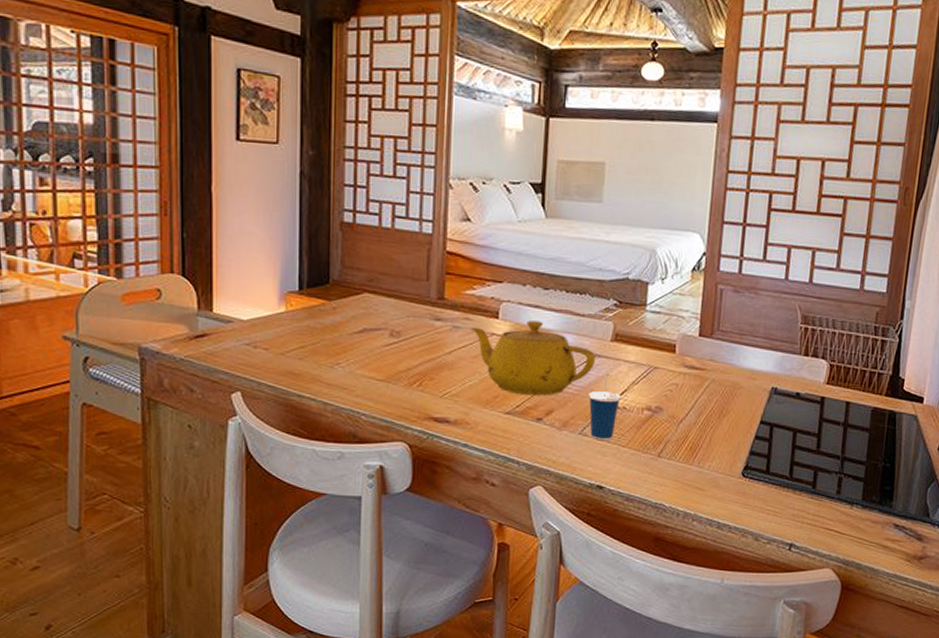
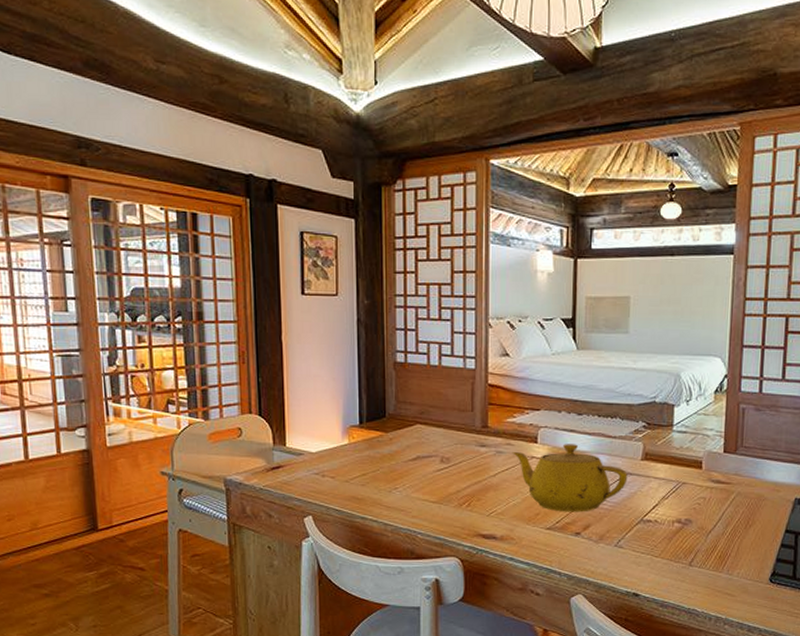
cup: present [589,374,622,440] -> none [622,490,653,551]

